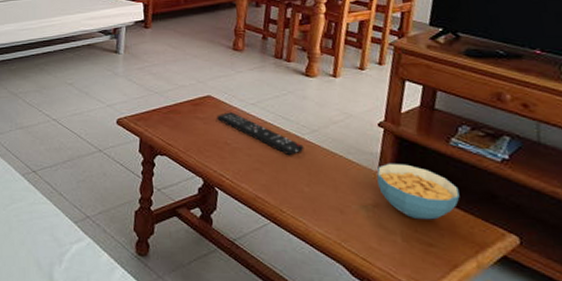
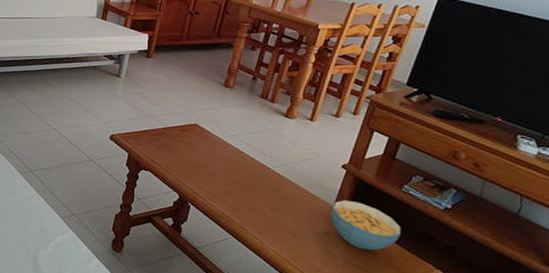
remote control: present [217,112,304,156] -> none [199,140,273,184]

